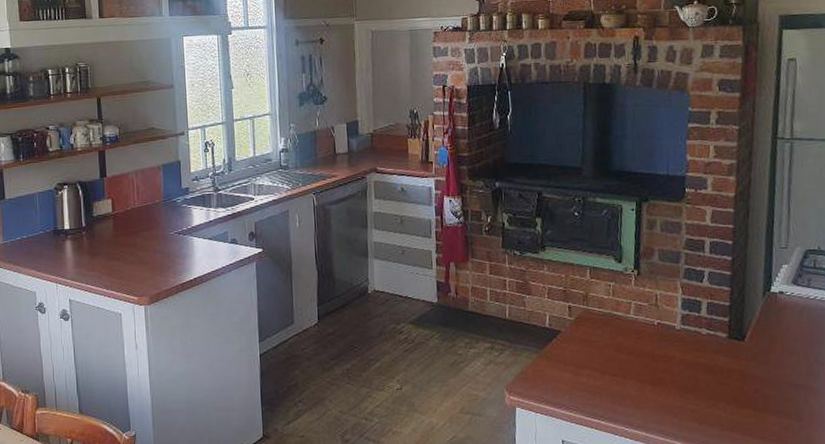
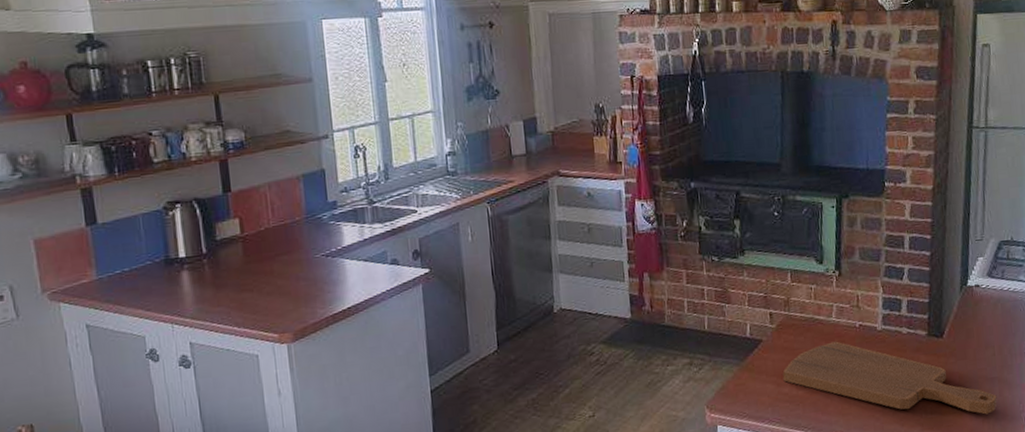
cutting board: none [580,337,803,421] -> present [782,341,997,415]

